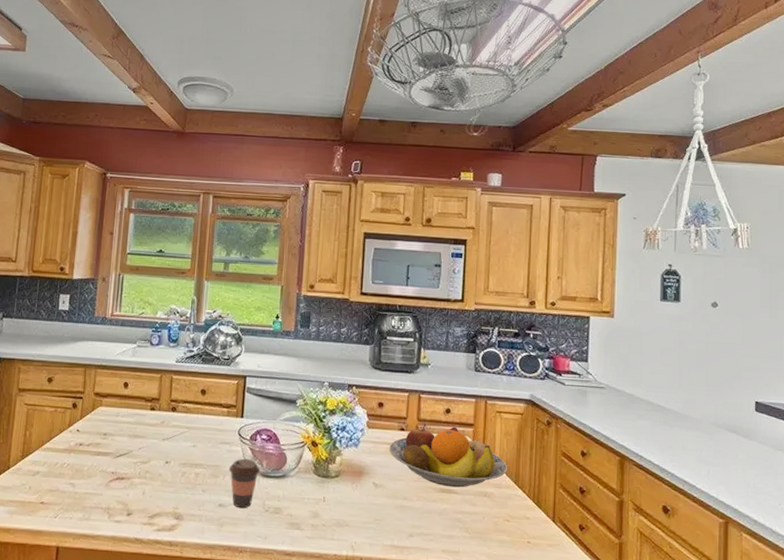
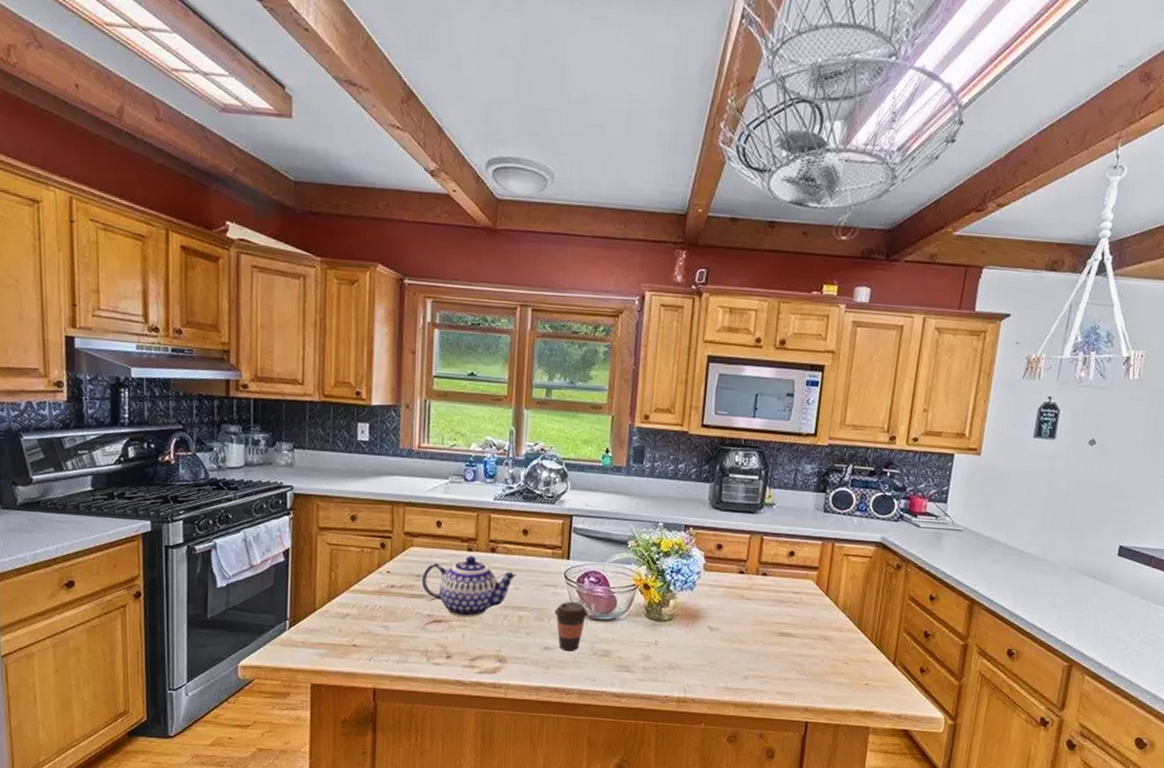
teapot: none [107,415,195,474] -> present [421,556,517,617]
fruit bowl: present [389,424,507,488] -> none [726,567,851,632]

